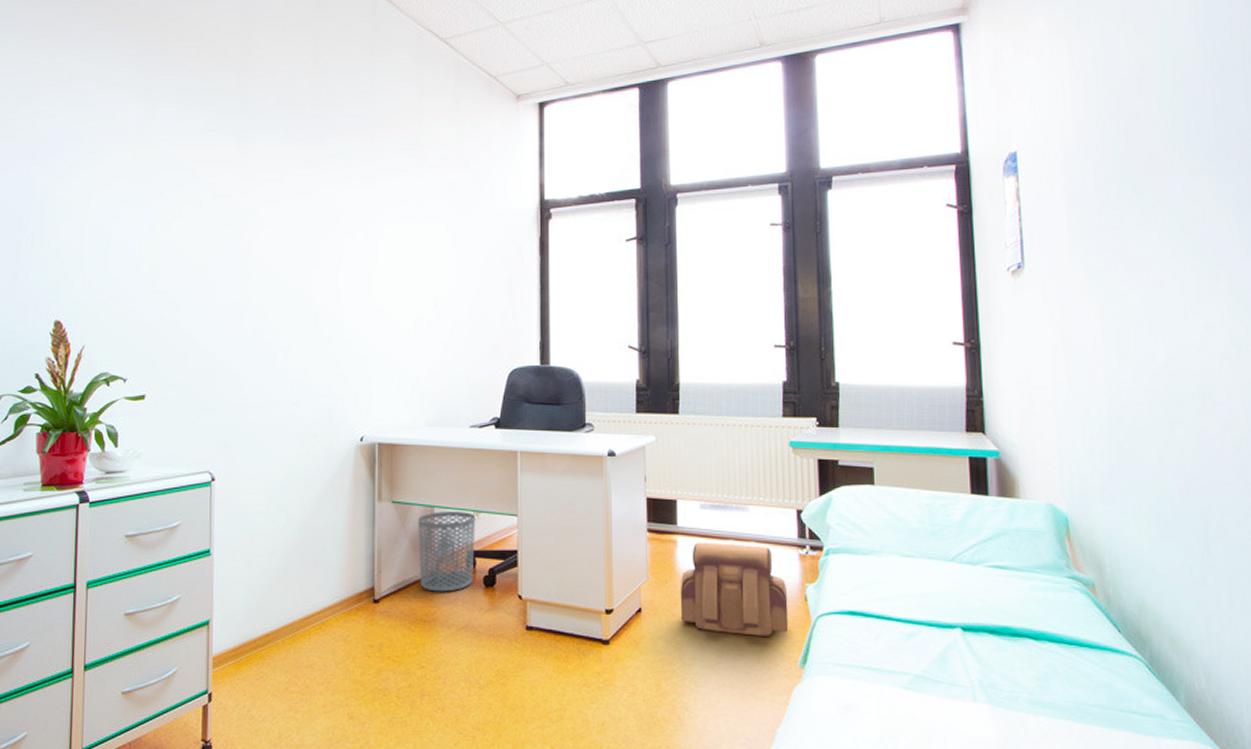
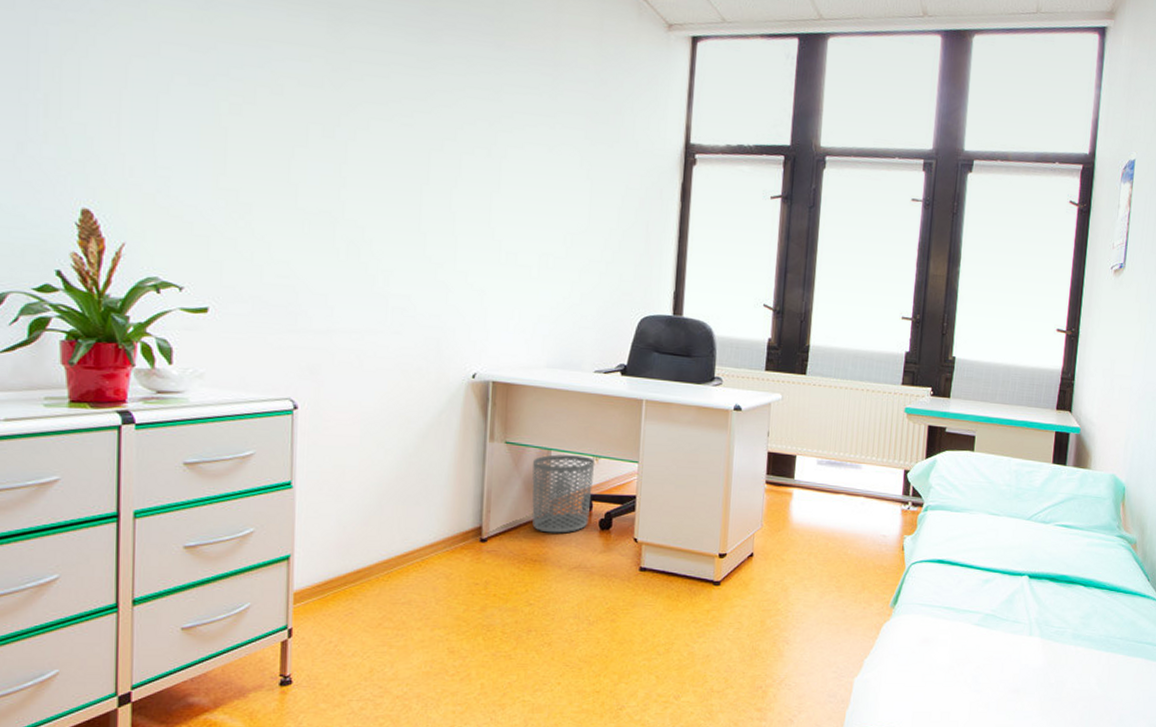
backpack: present [680,542,789,636] -> none [790,495,888,580]

